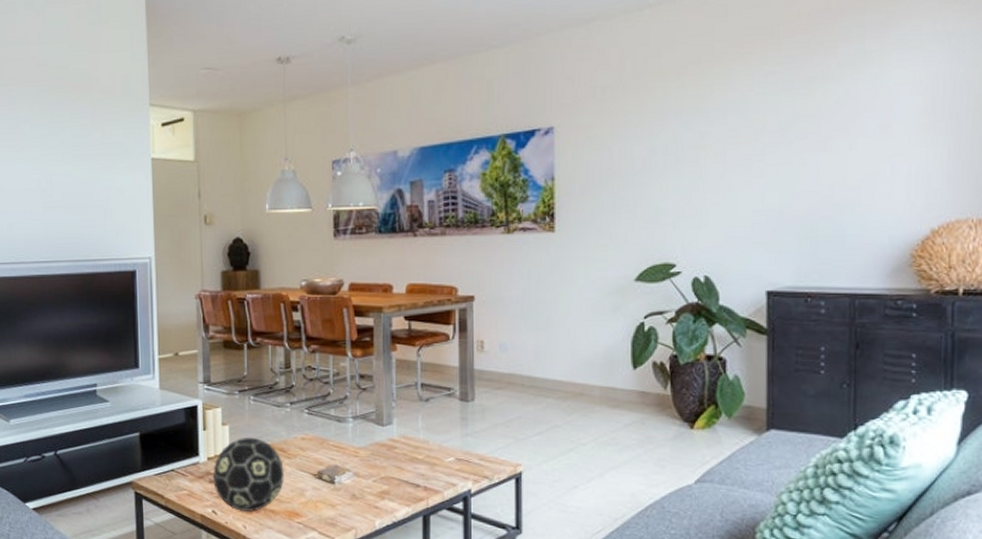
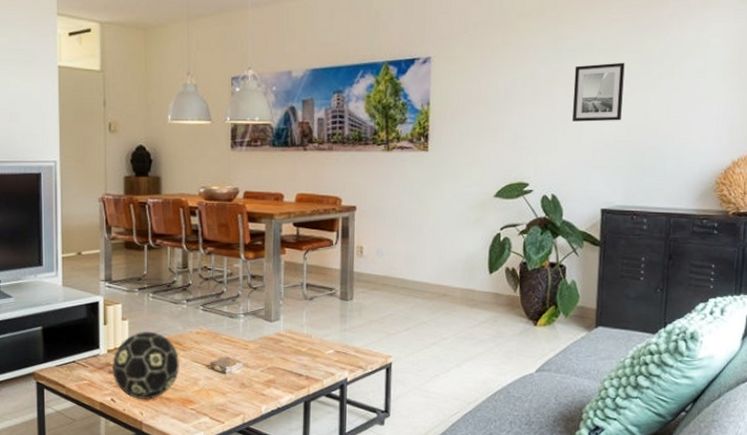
wall art: none [724,120,787,191] -> present [572,62,625,122]

